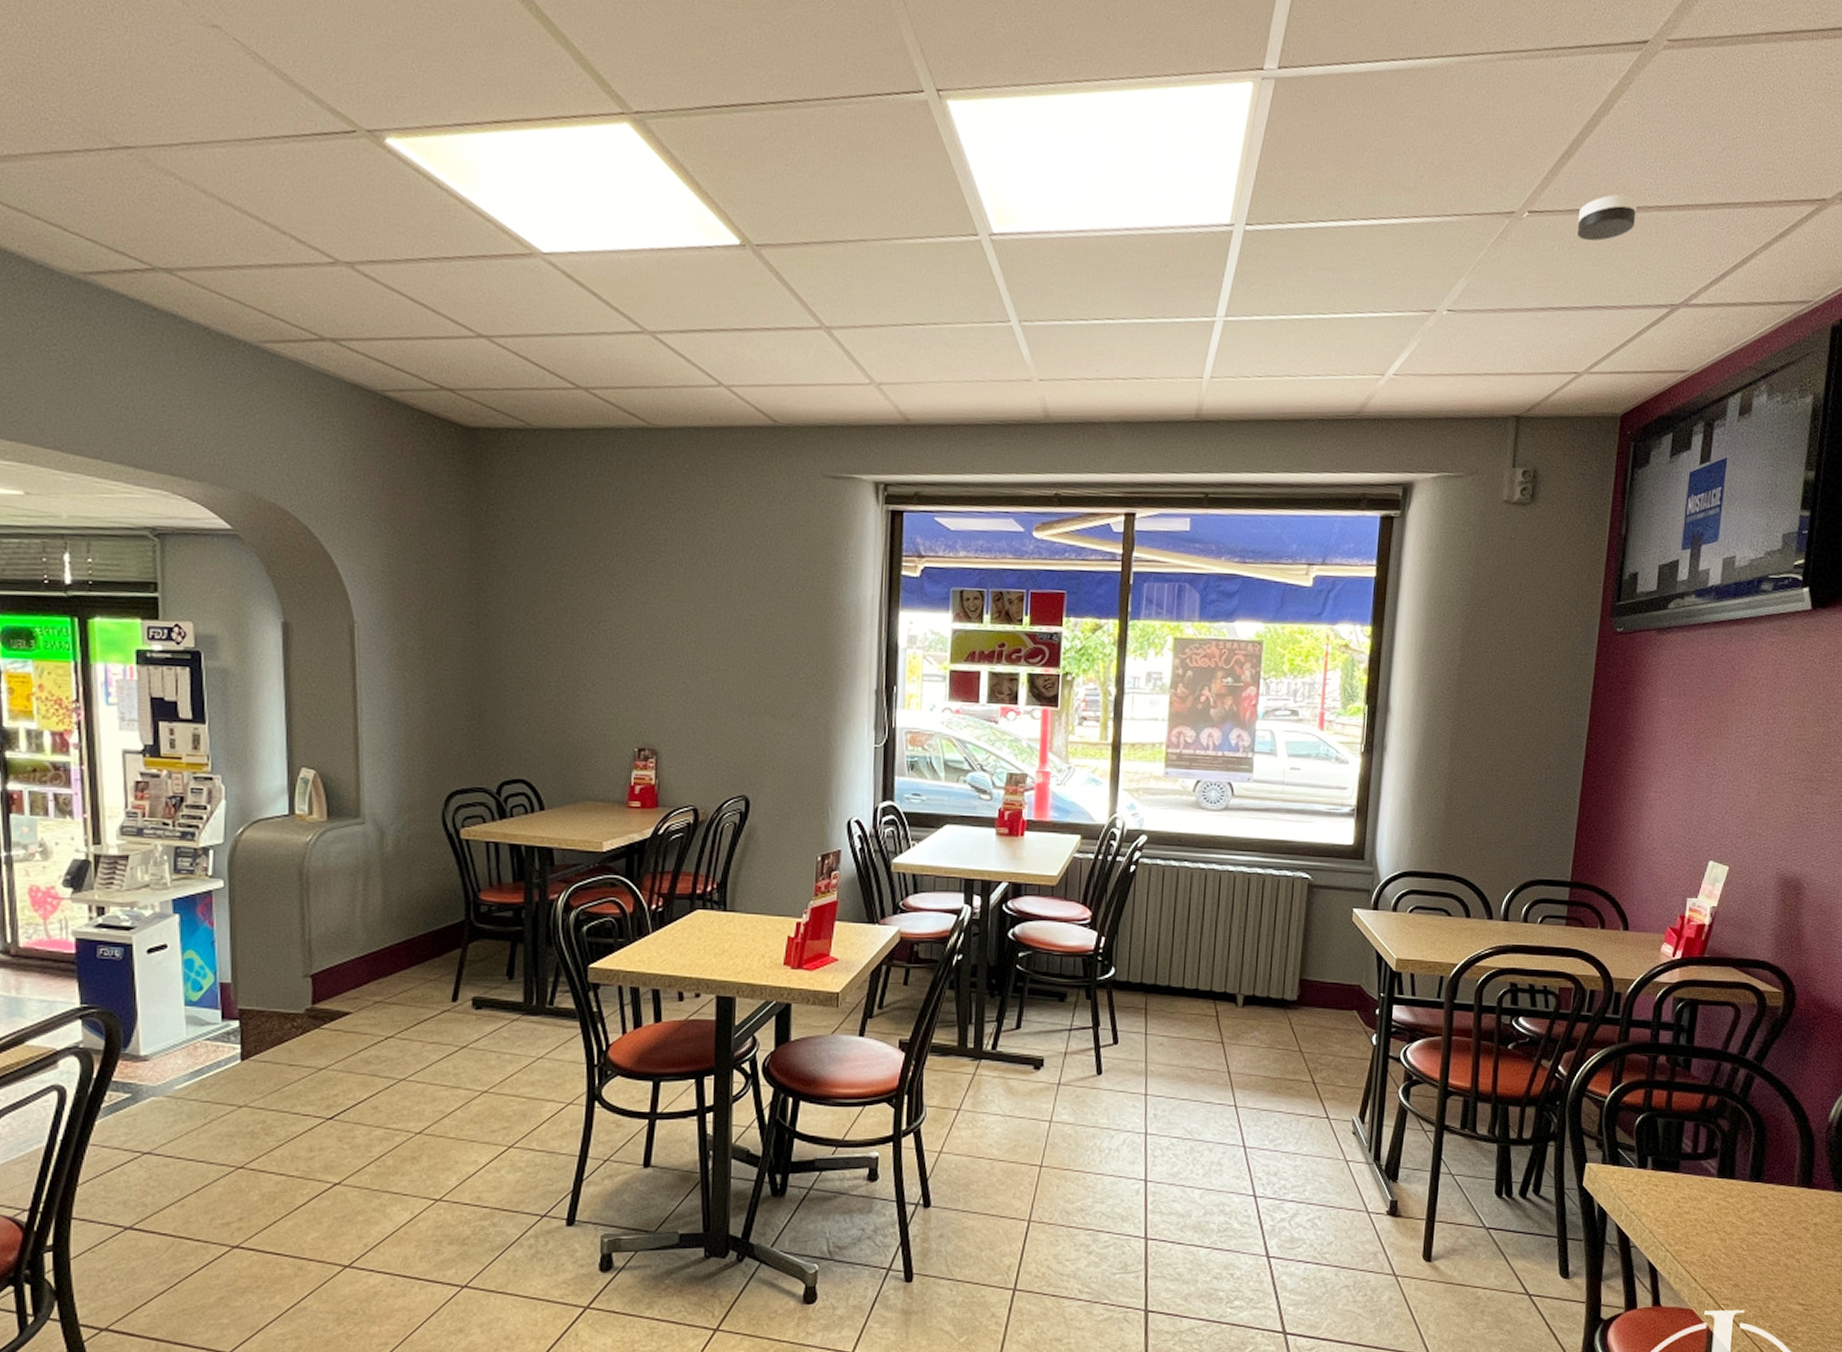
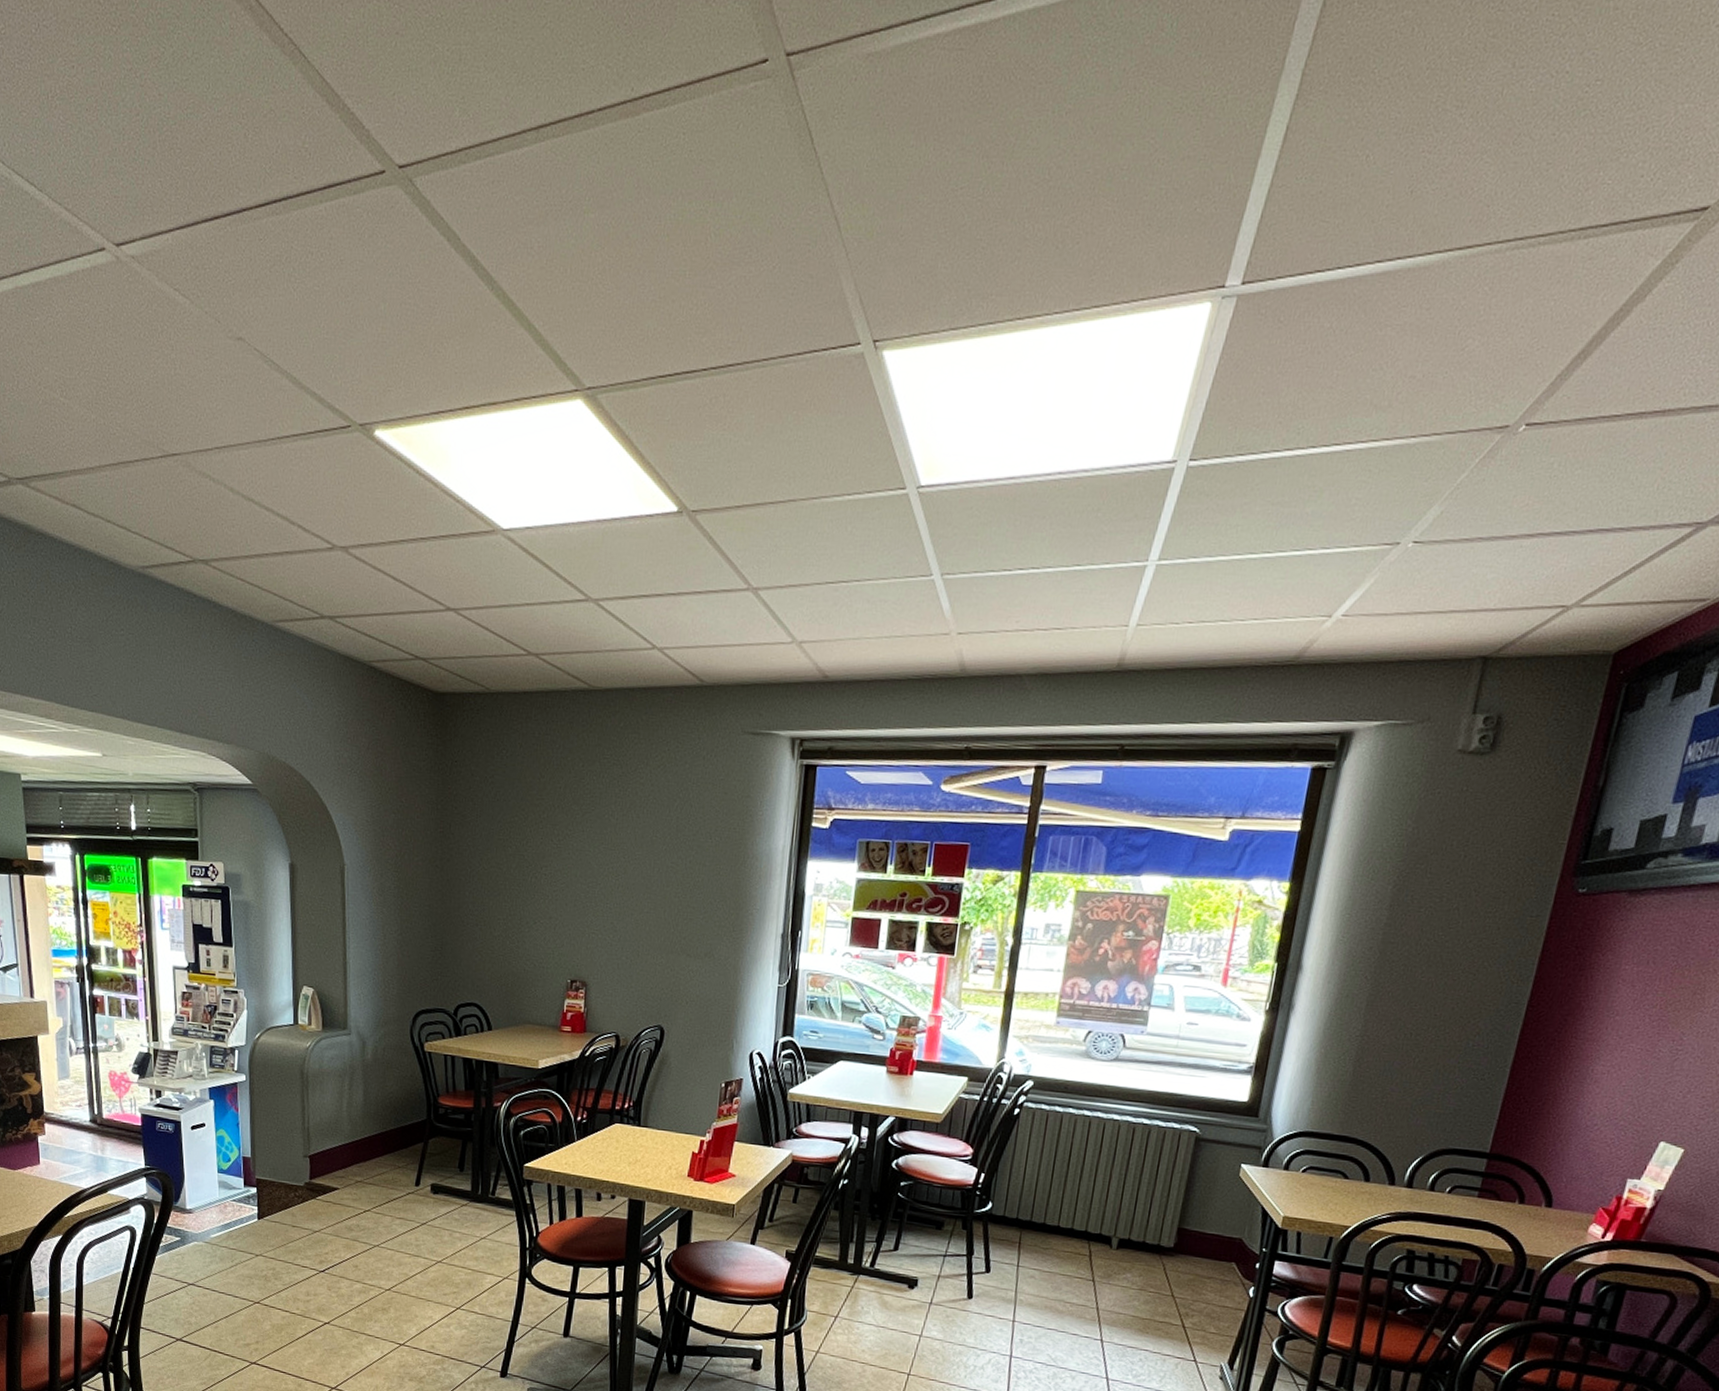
smoke detector: present [1576,193,1637,241] -> none [1584,396,1668,454]

